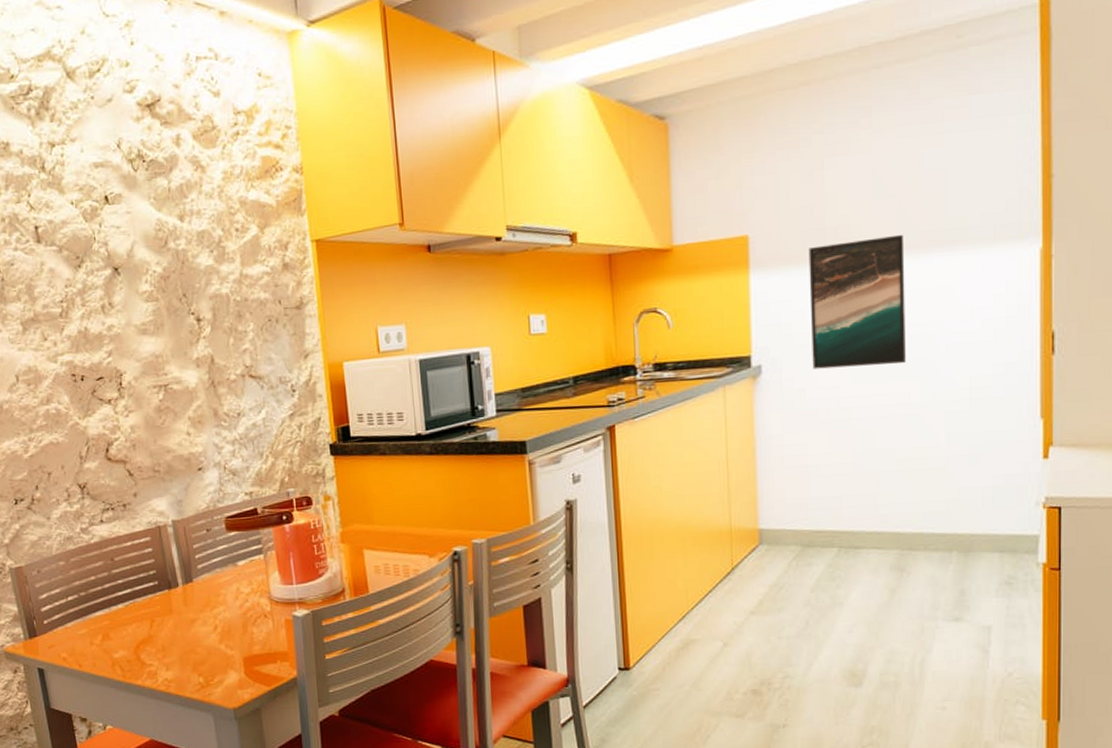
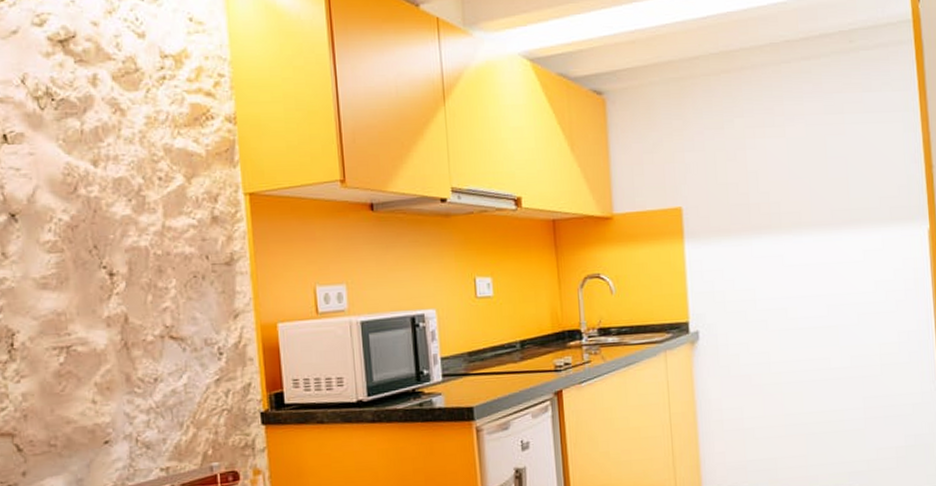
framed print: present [808,234,906,369] -> none [736,212,825,336]

